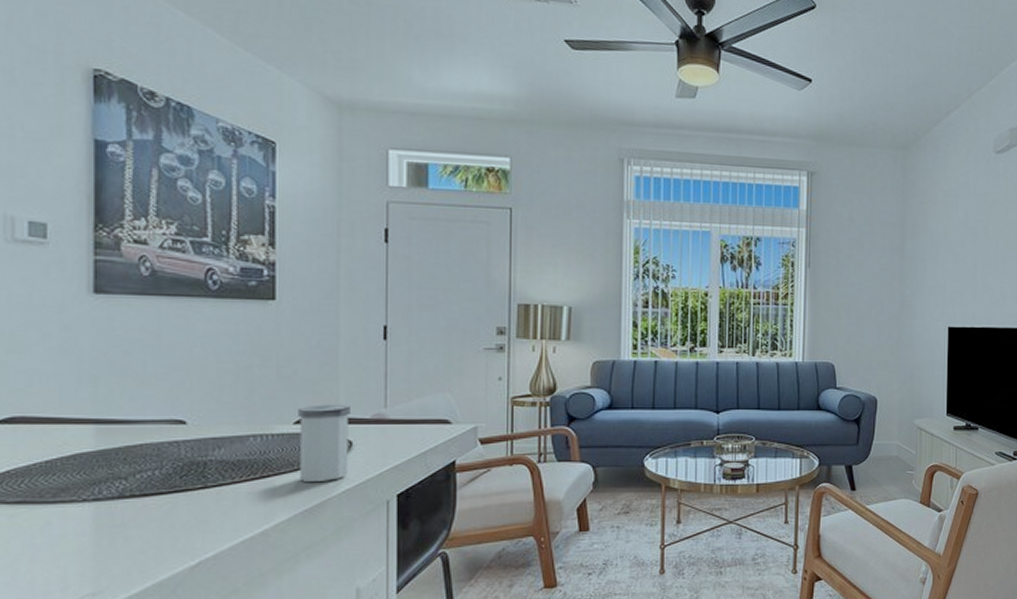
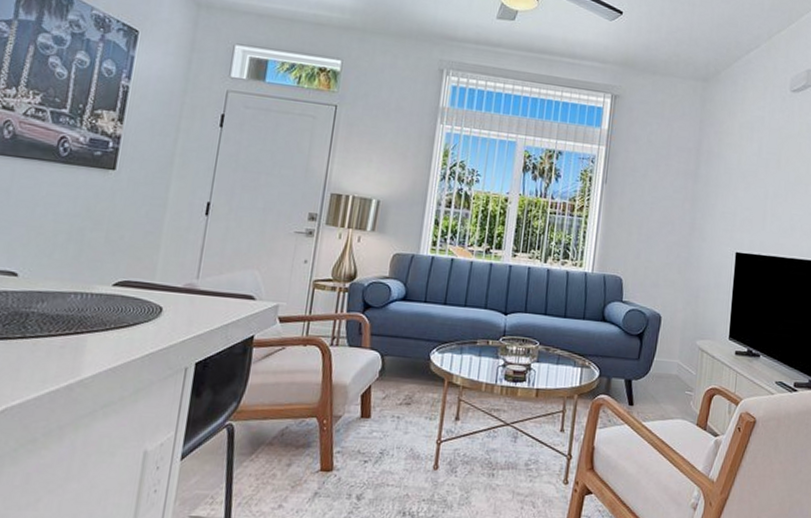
salt shaker: present [298,404,350,482] -> none [109,270,166,343]

